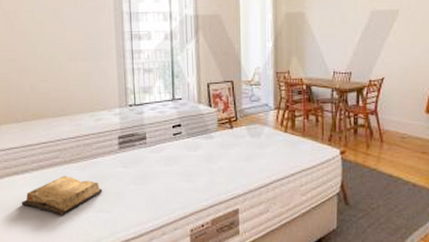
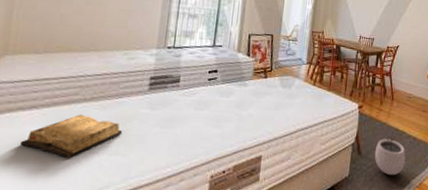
plant pot: none [365,180,404,227] -> present [374,133,406,176]

